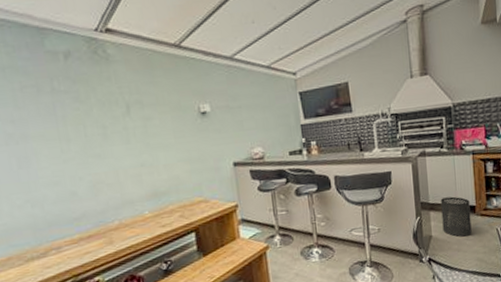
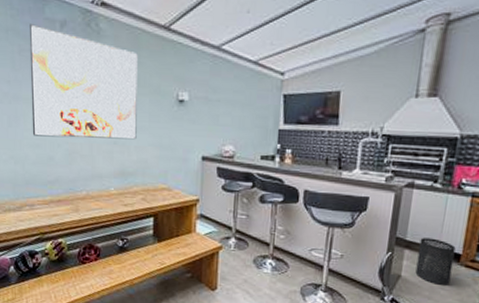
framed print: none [29,59,164,174] -> present [30,24,138,140]

